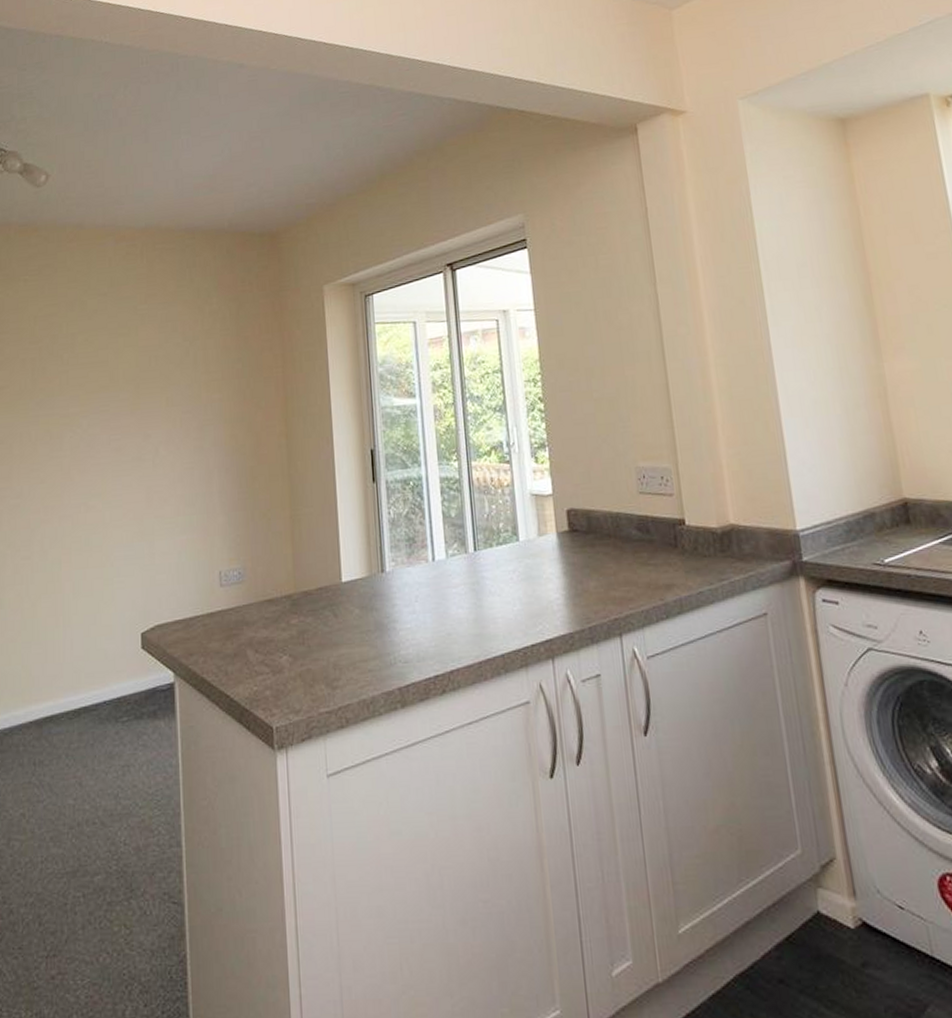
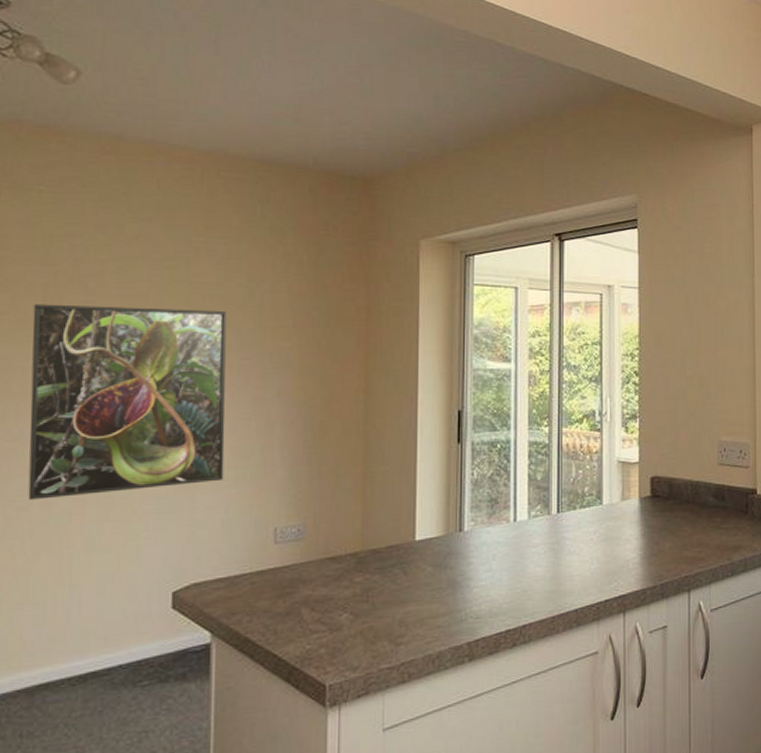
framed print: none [25,369,175,550] -> present [28,304,227,500]

